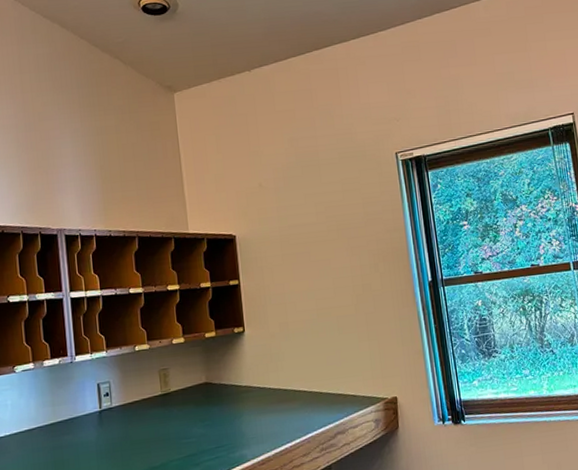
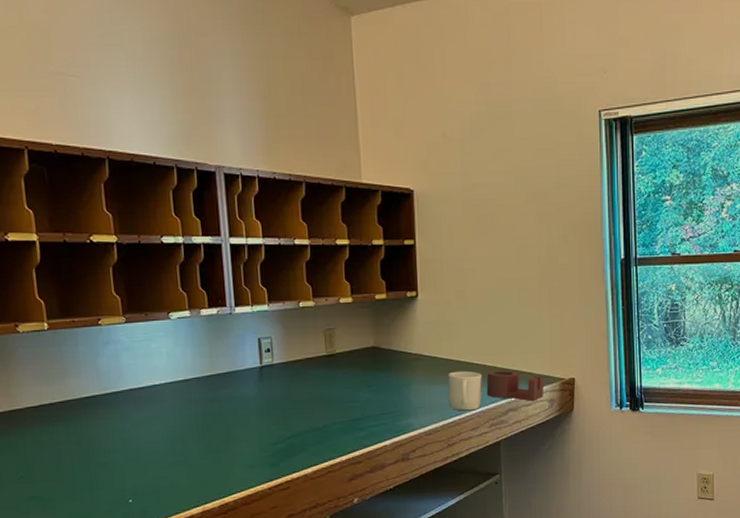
mug: none [277,398,310,438] -> present [447,371,482,411]
tape dispenser: none [313,394,369,424] -> present [486,370,545,402]

